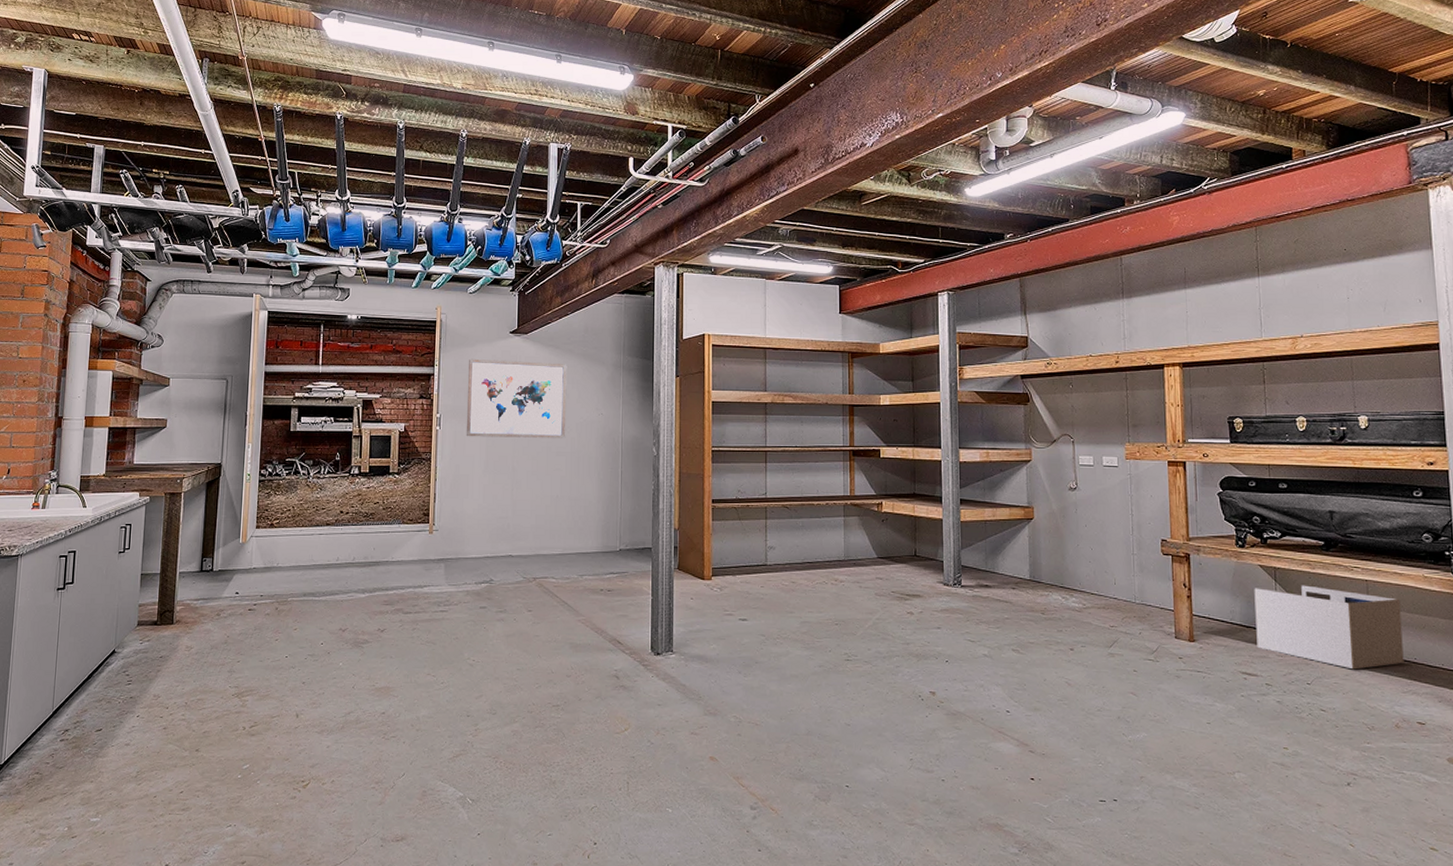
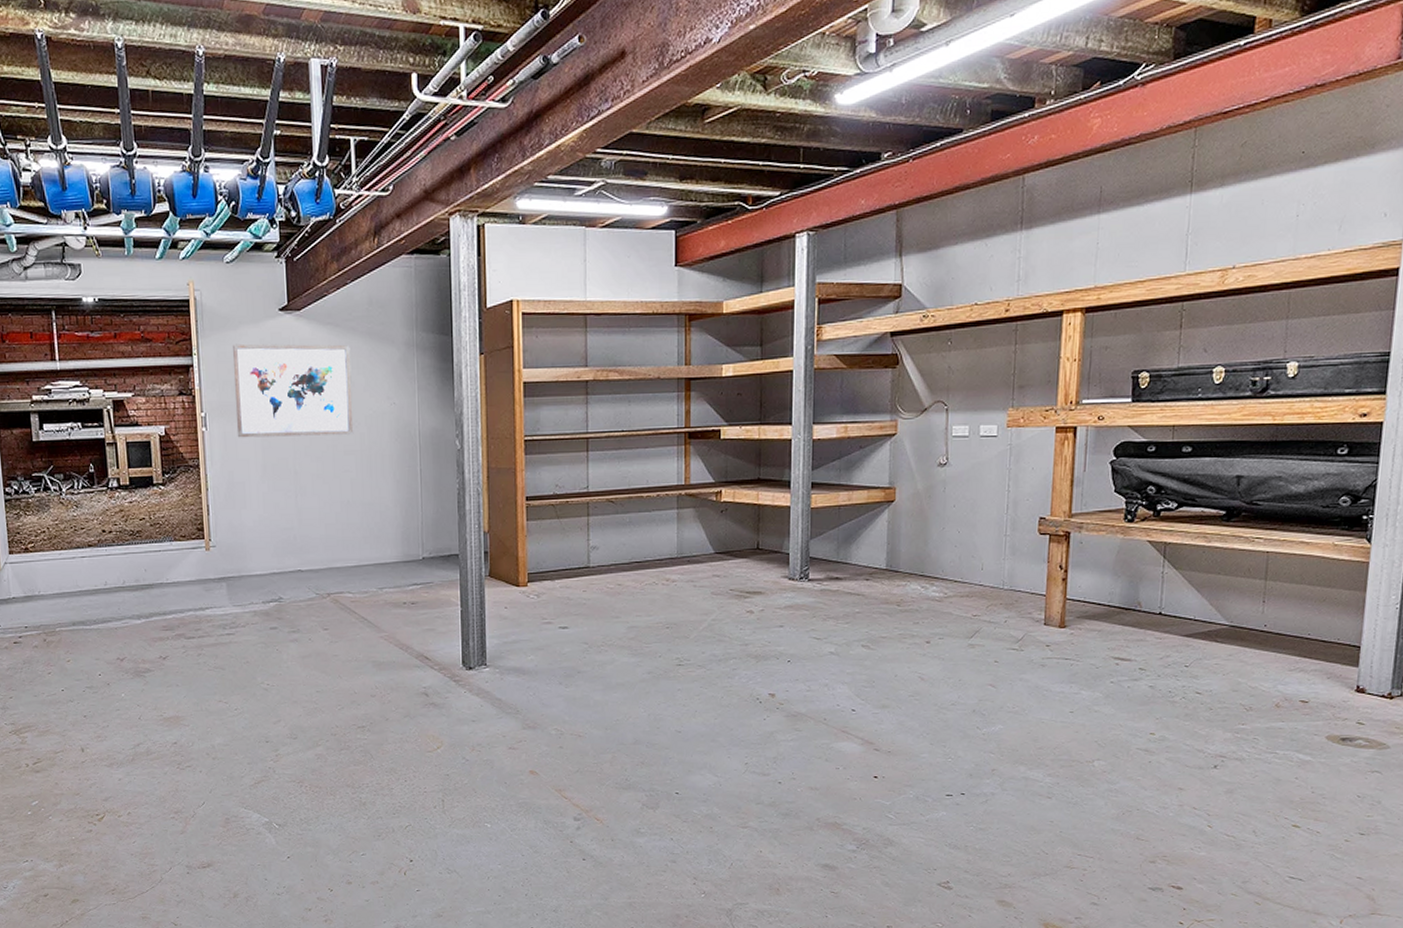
architectural model: present [1254,585,1404,670] -> none [1134,560,1302,649]

